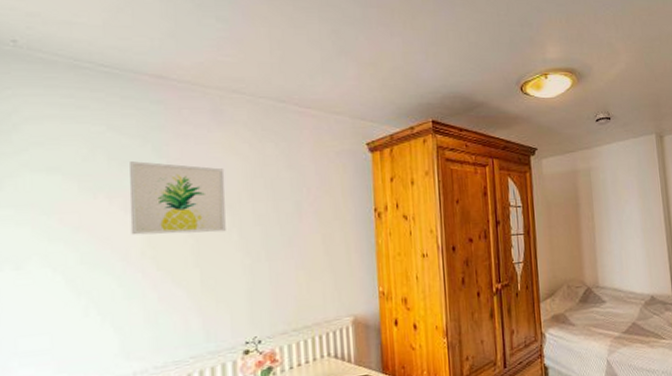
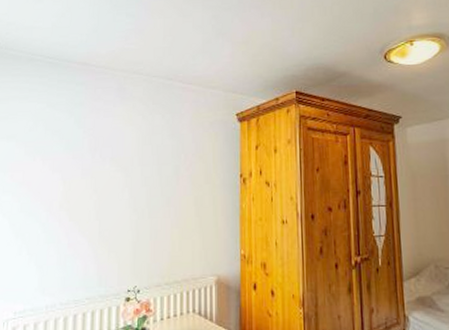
wall art: present [129,161,226,235] -> none [54,131,123,191]

